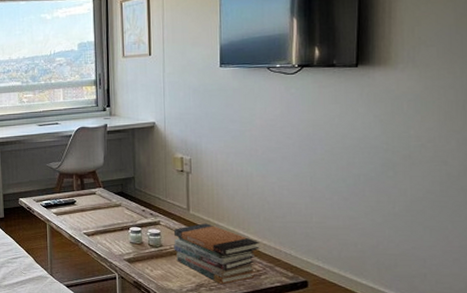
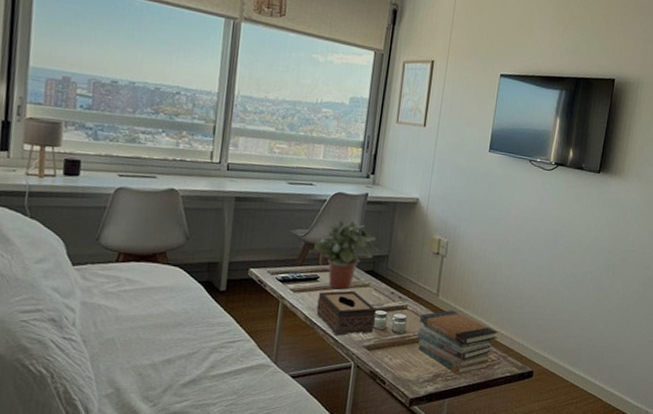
potted plant: none [67,151,125,211] -> present [313,220,379,290]
tissue box: none [77,211,132,251] -> present [316,290,377,336]

